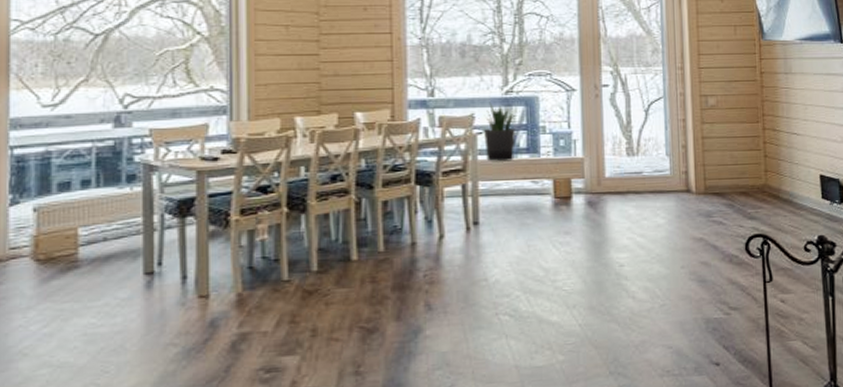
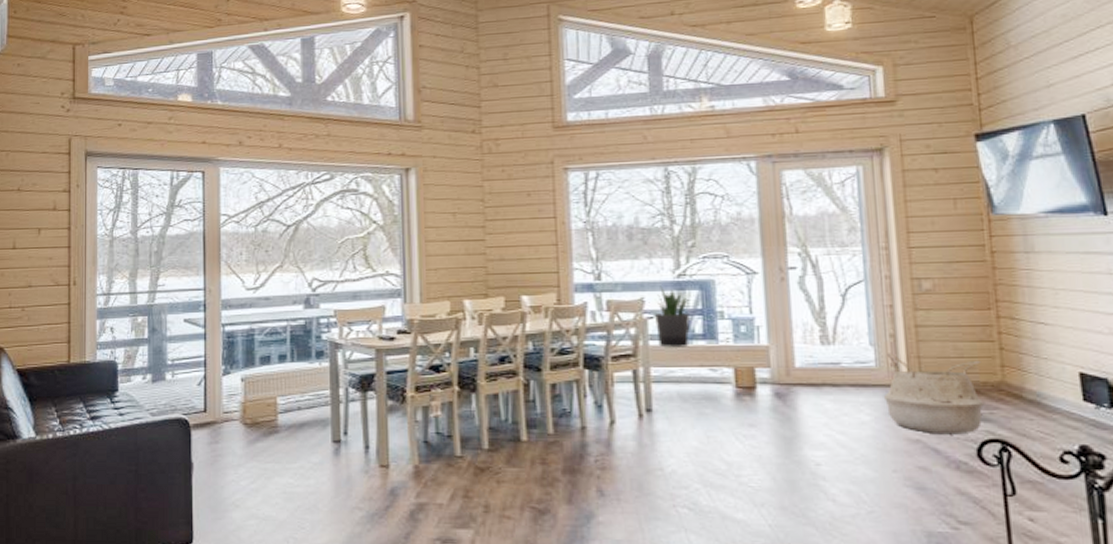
woven basket: none [676,162,752,233] -> present [884,353,985,435]

